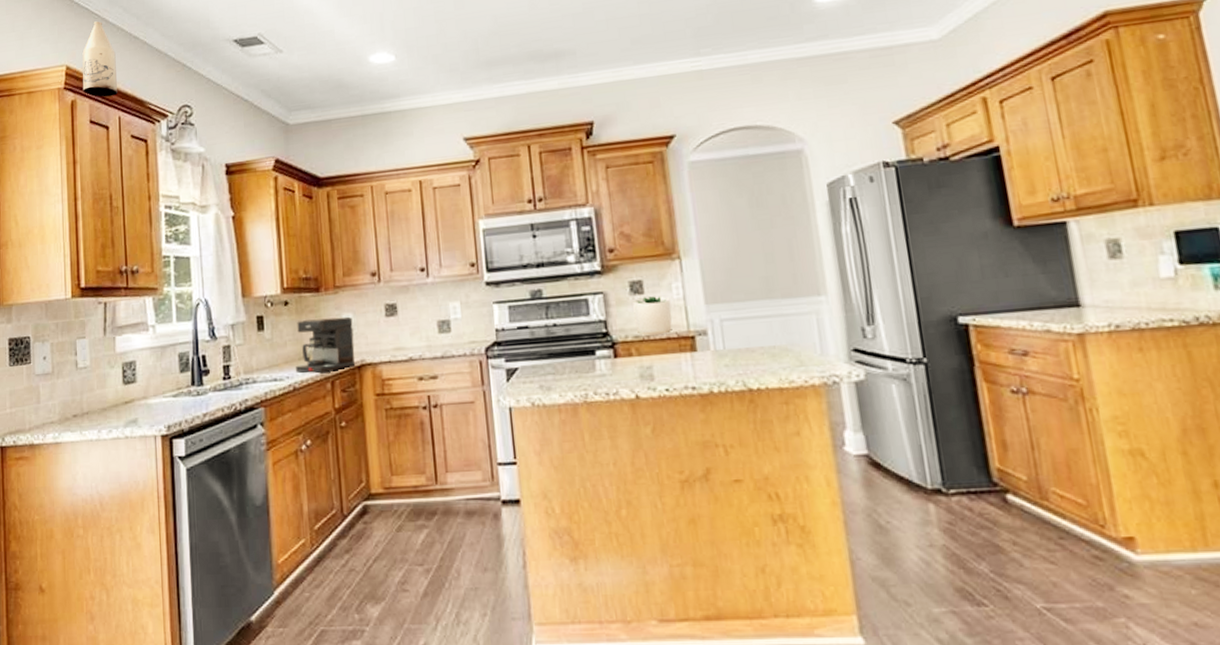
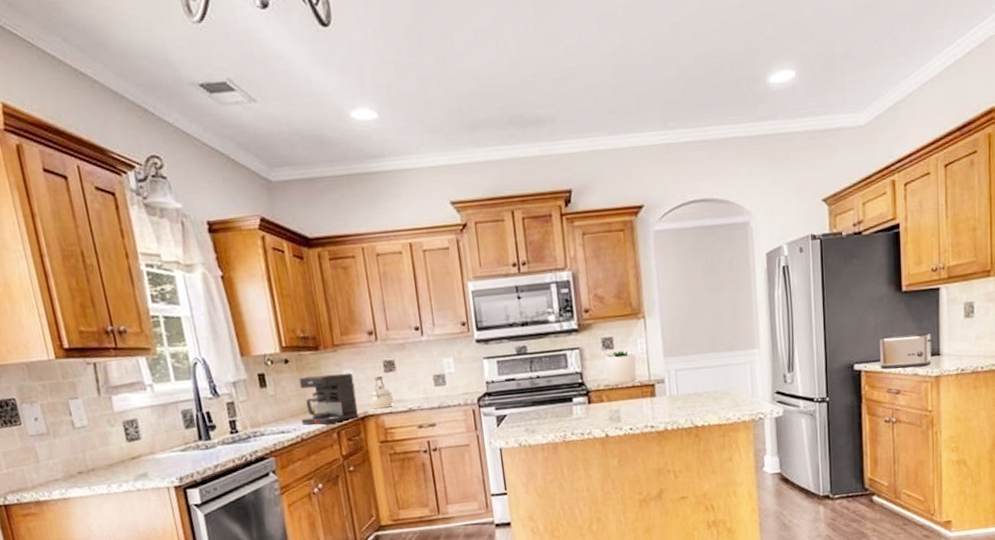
decorative bottle: present [82,21,118,98] -> none [19,51,72,143]
kettle: none [367,320,394,357] -> present [368,375,394,409]
toaster: none [988,277,1070,323] -> present [879,333,935,369]

